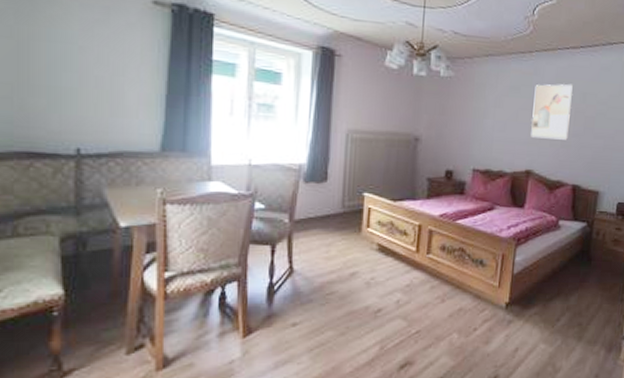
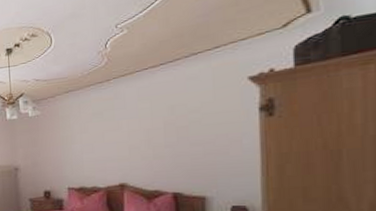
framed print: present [531,84,573,140] -> none [117,100,160,154]

